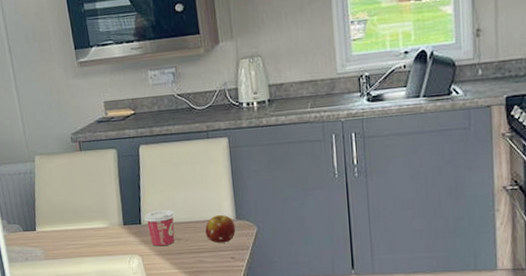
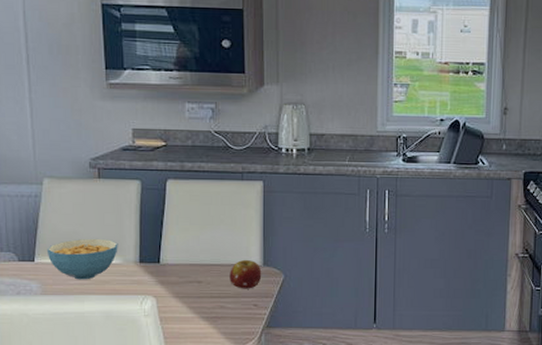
cereal bowl: none [44,205,104,245] -> present [46,238,118,280]
cup: present [144,209,175,247] -> none [163,249,198,289]

